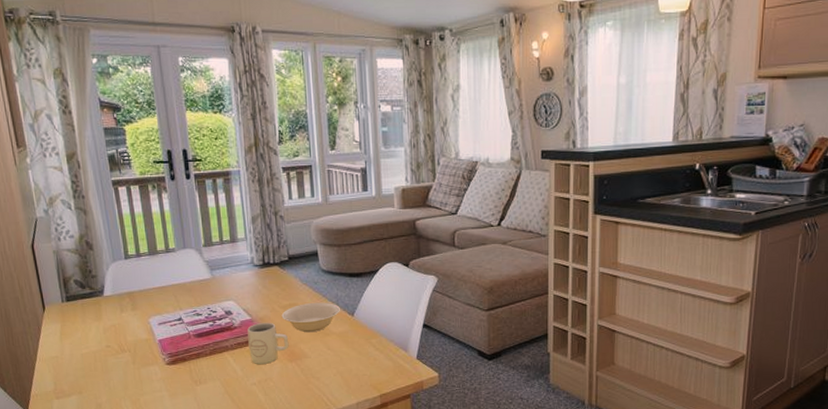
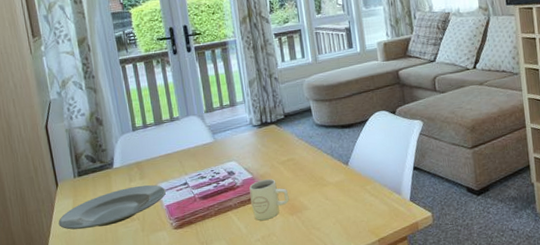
plate: none [45,316,160,356] -> present [58,185,167,230]
bowl: present [281,302,340,333] -> none [280,154,335,186]

